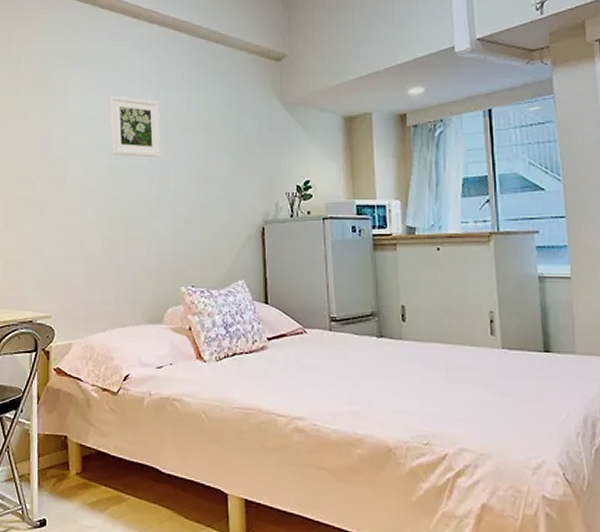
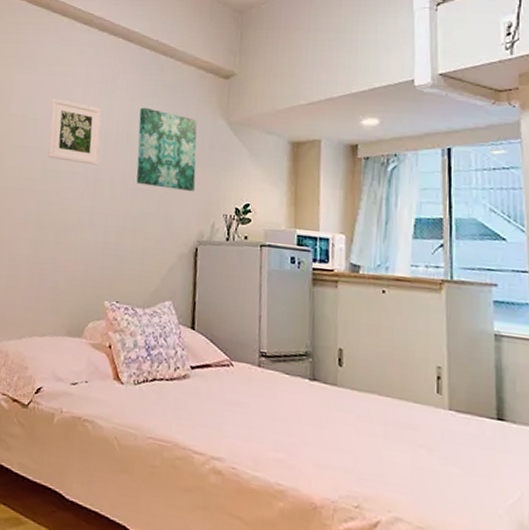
wall art: none [197,96,256,173] -> present [136,107,198,191]

